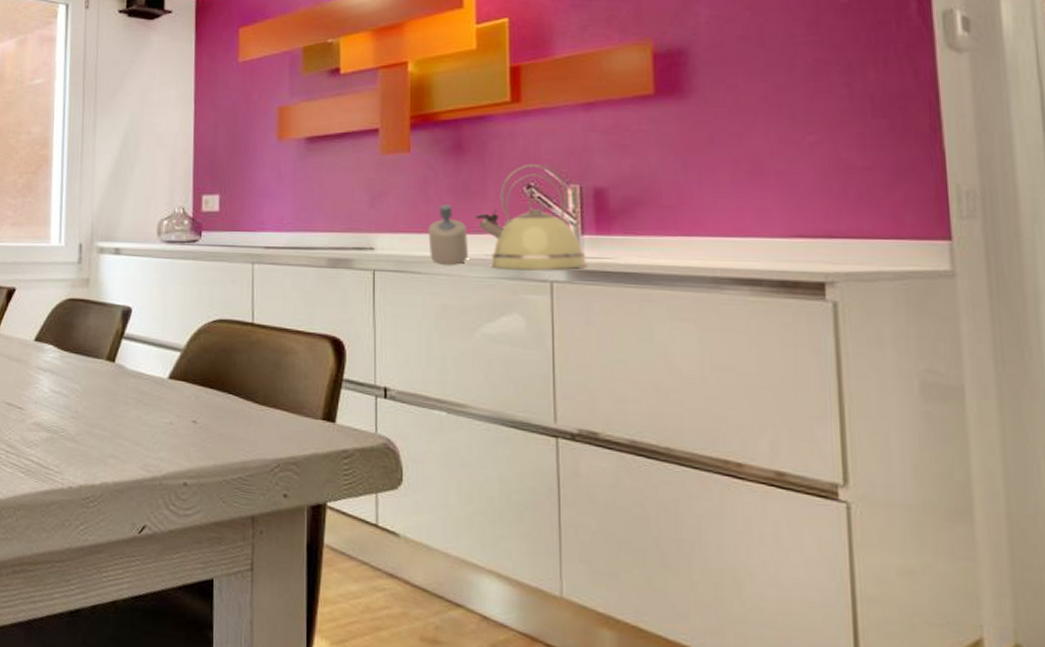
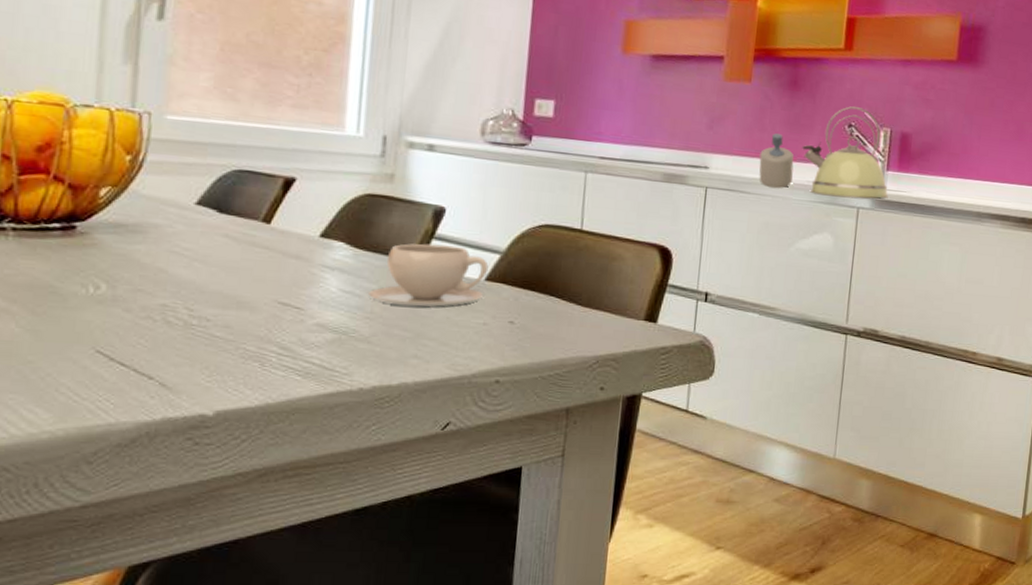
teacup: none [73,343,171,406] -> present [368,243,489,307]

